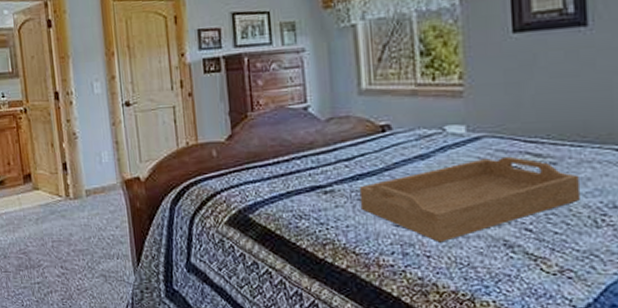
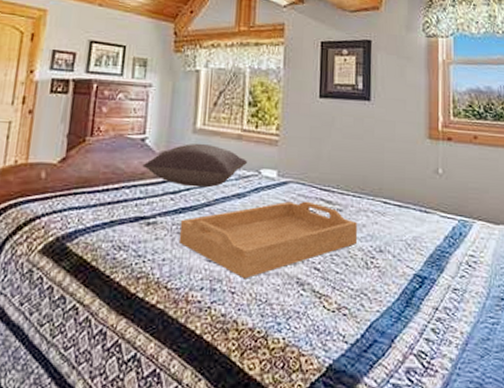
pillow: none [309,104,427,152] -> present [142,143,247,188]

